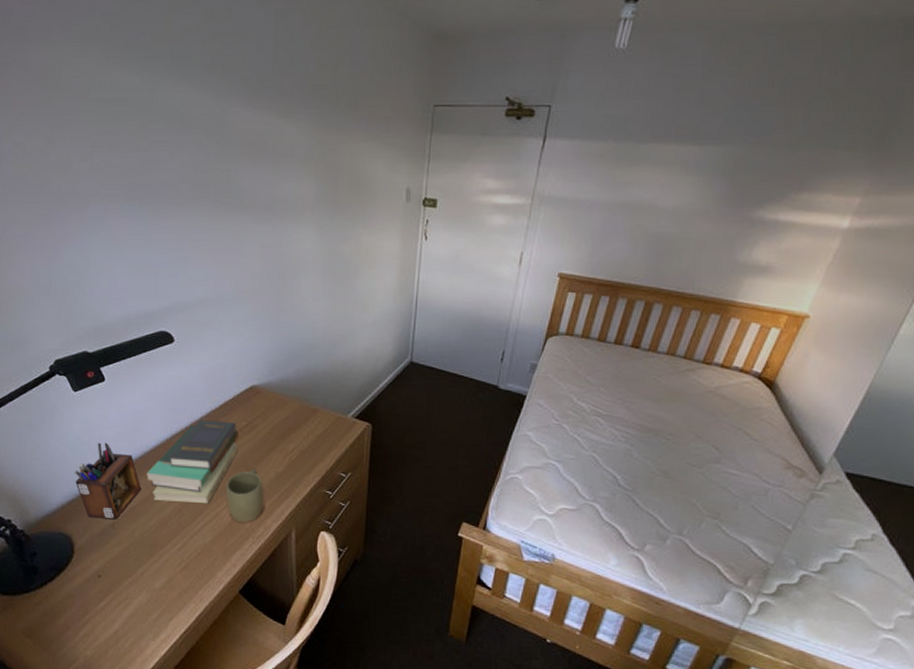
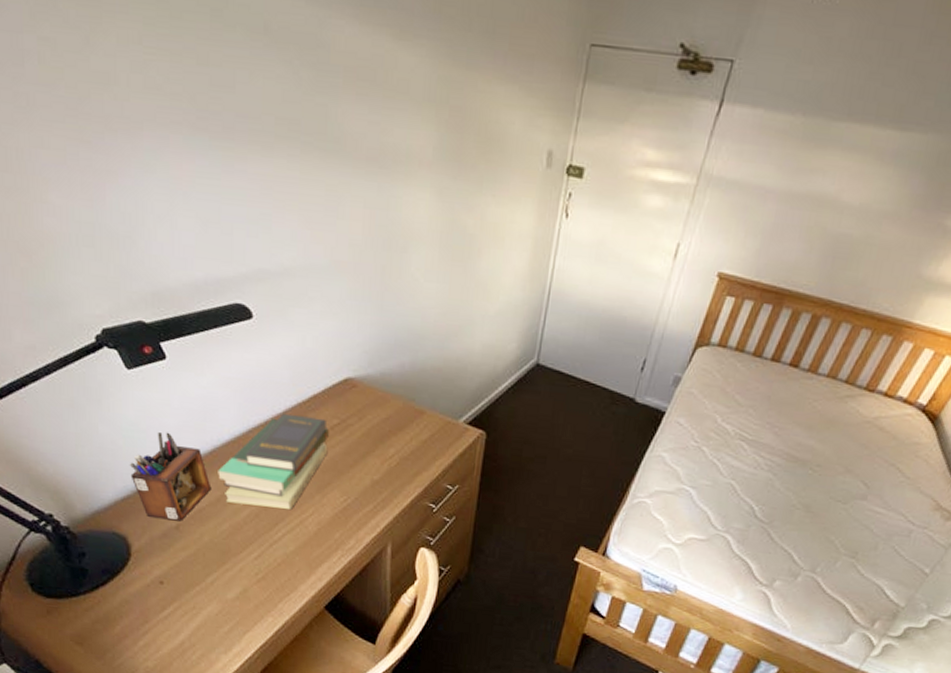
mug: present [226,469,264,523] -> none [312,474,357,534]

